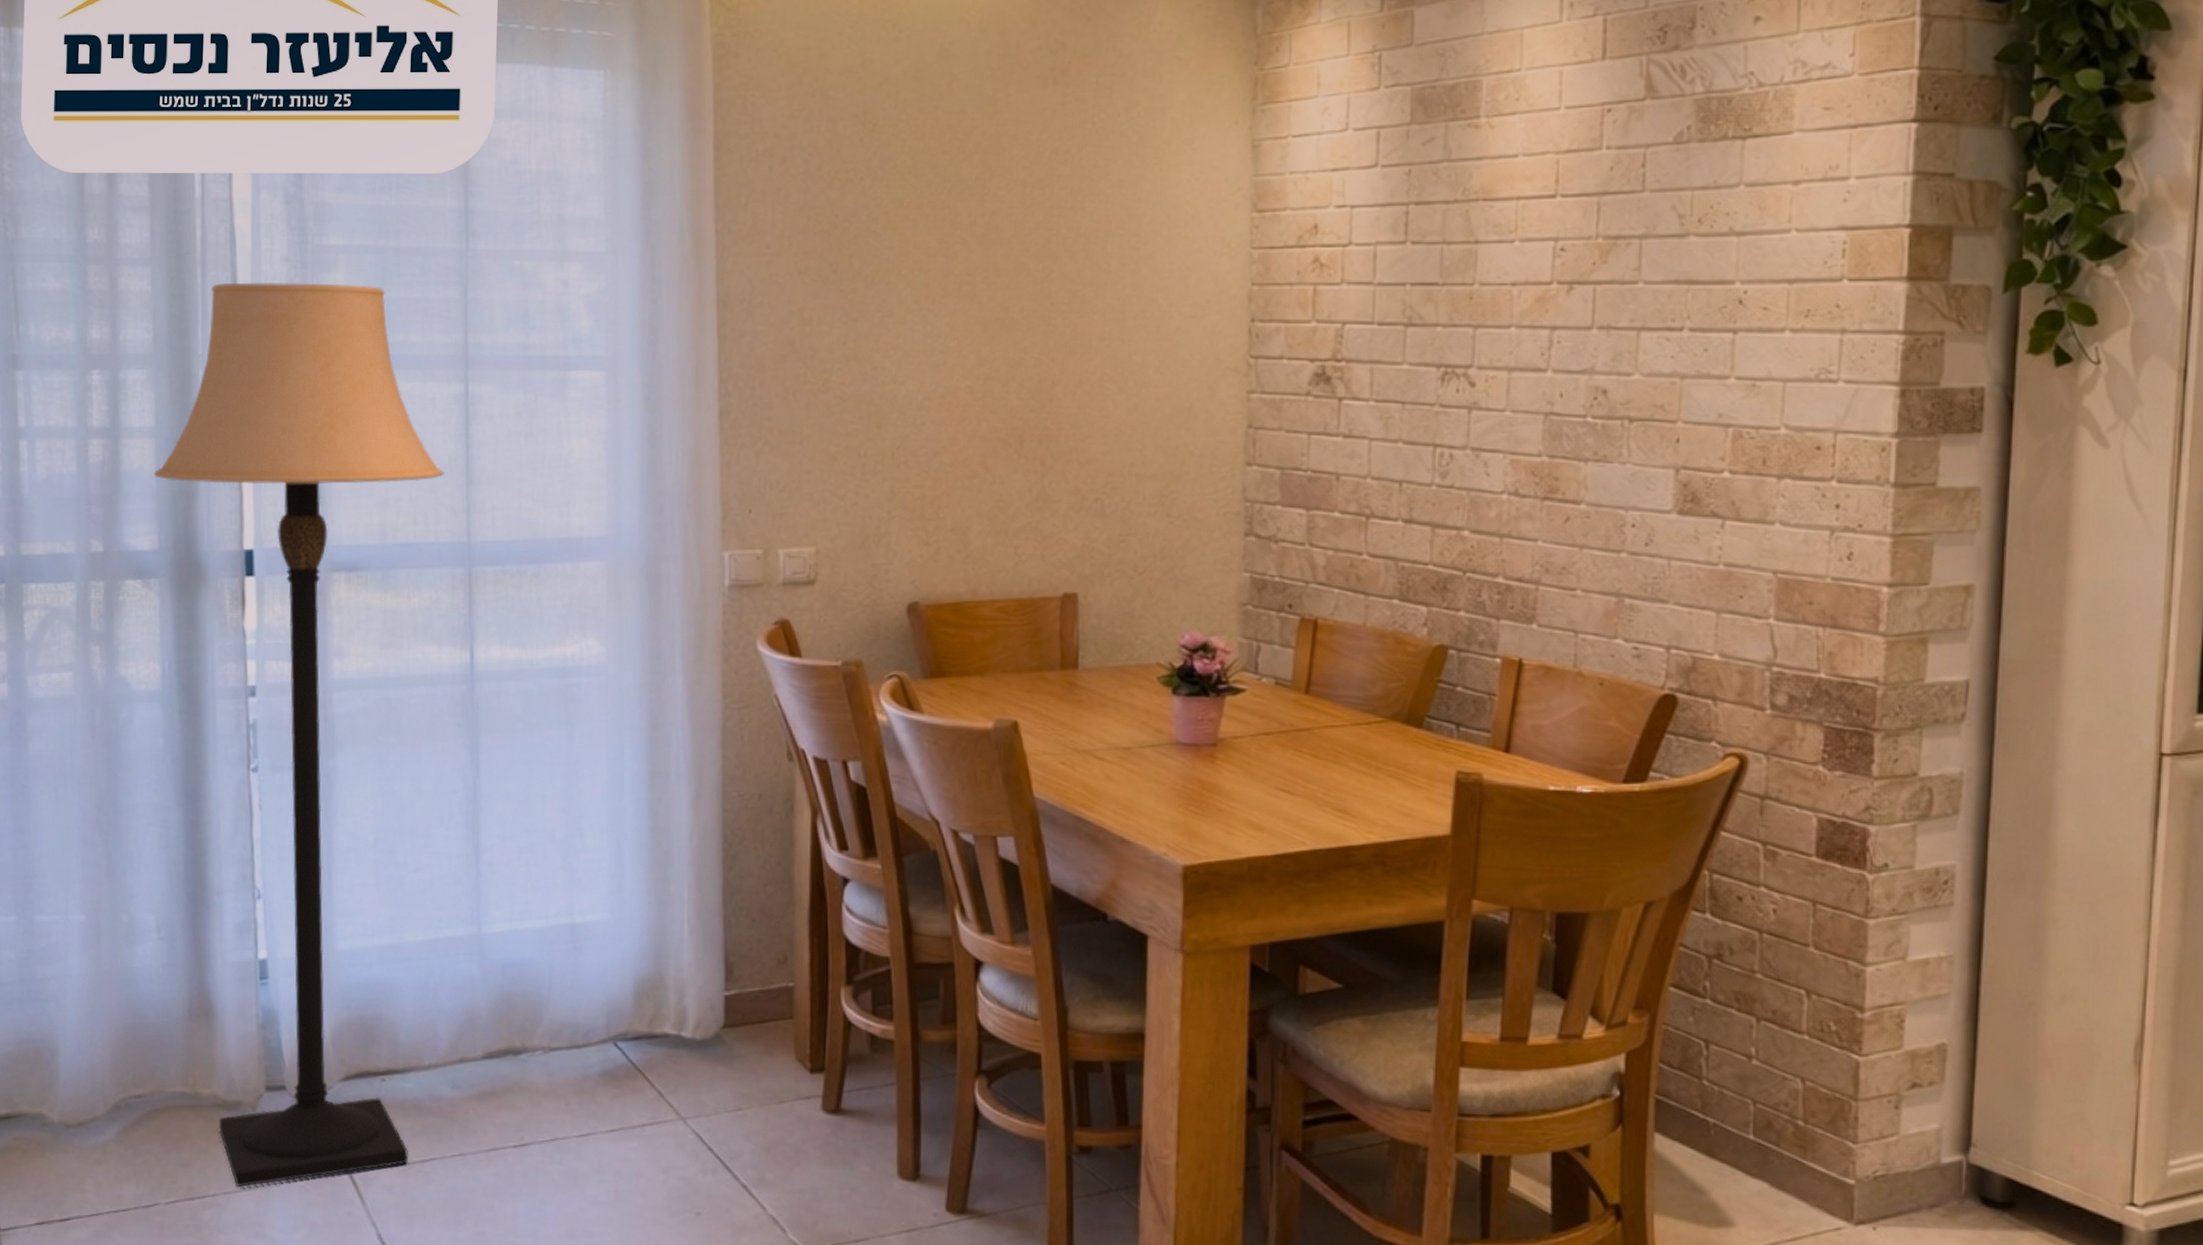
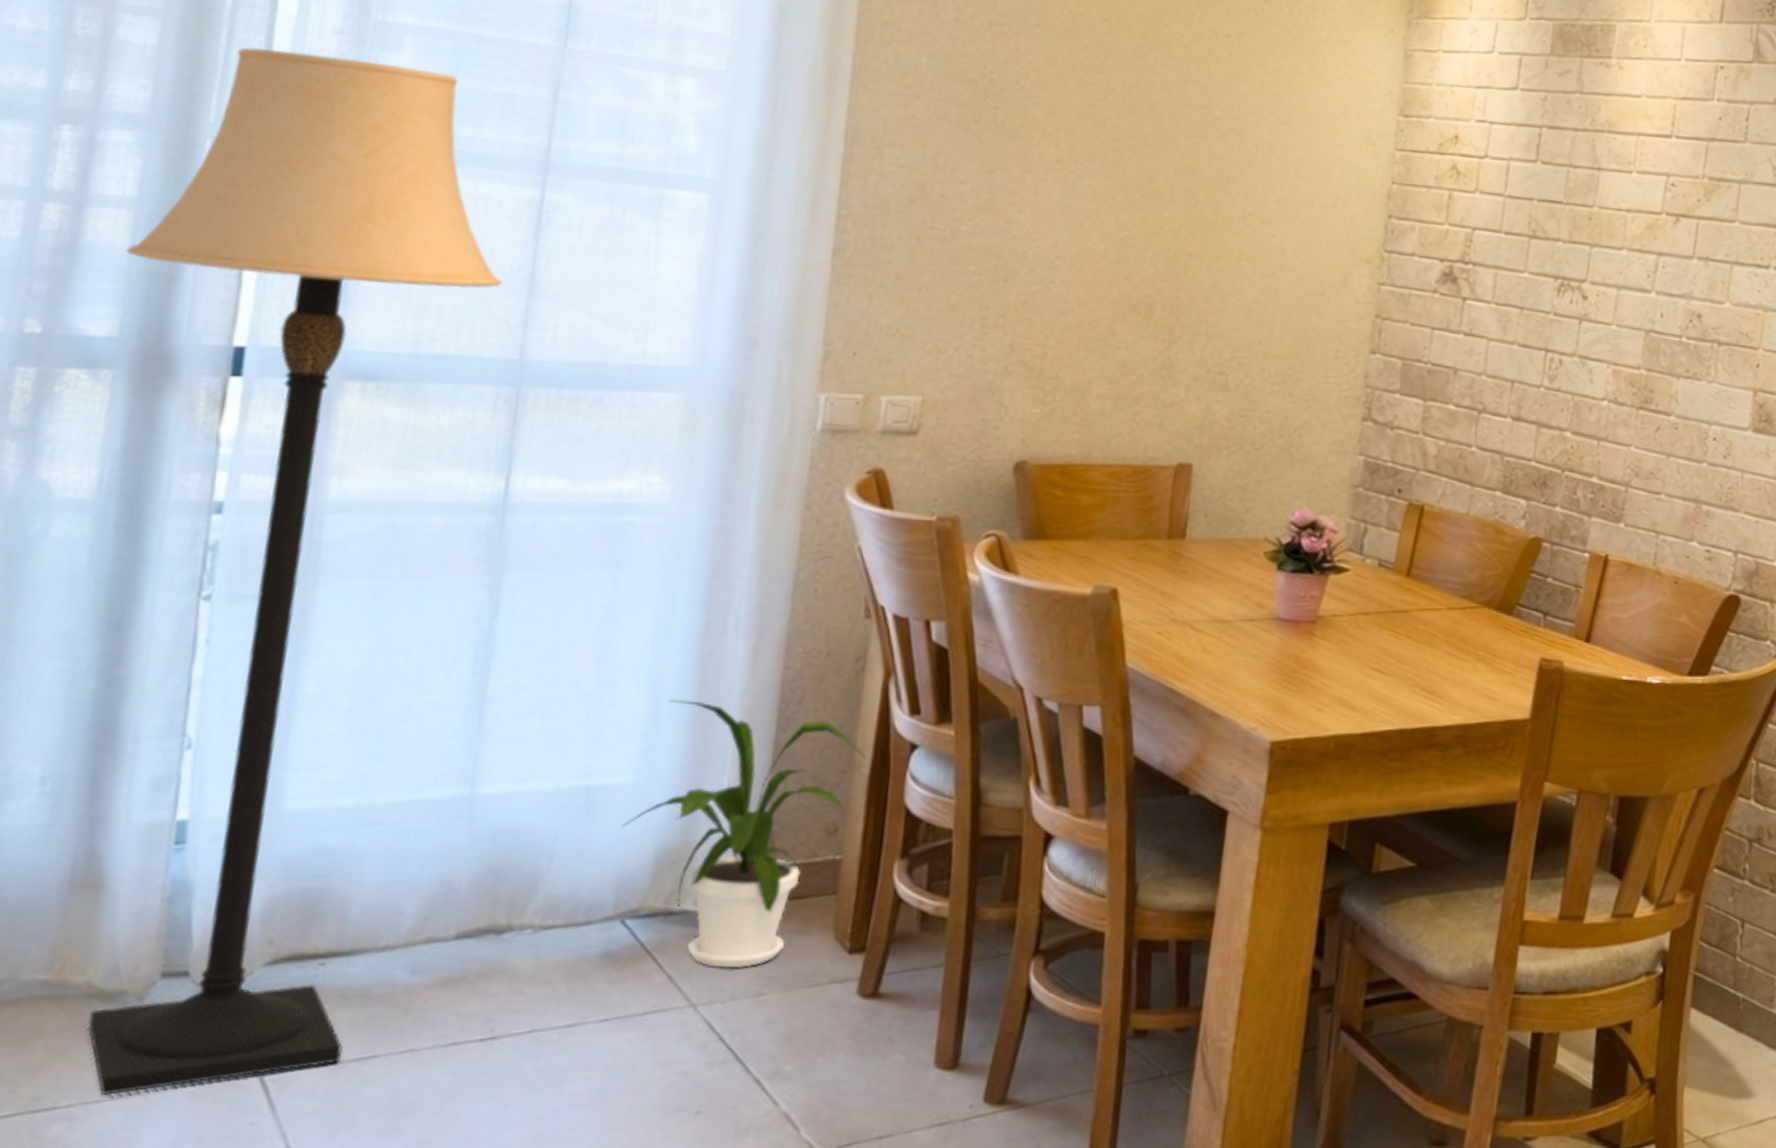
house plant: none [603,843,804,1086] -> present [621,699,866,968]

